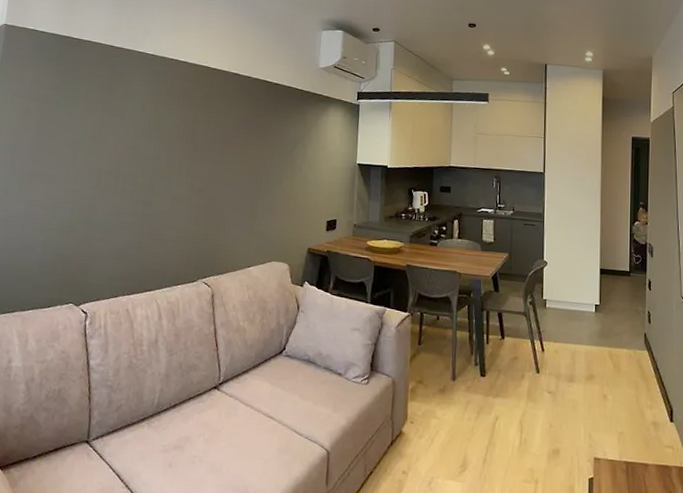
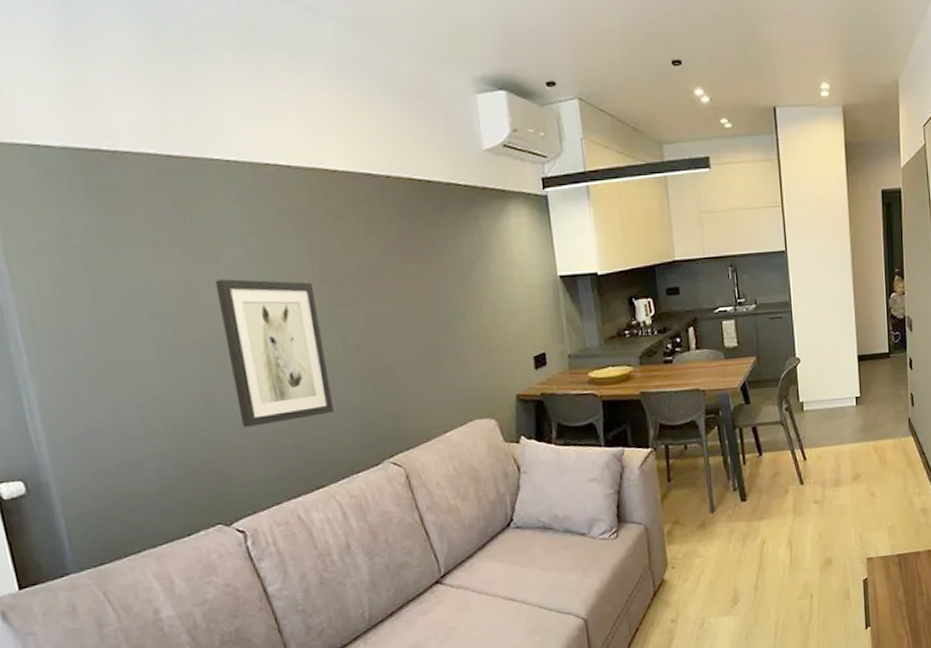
wall art: none [107,129,180,236] -> present [215,279,334,428]

